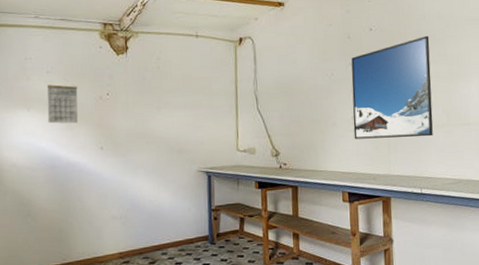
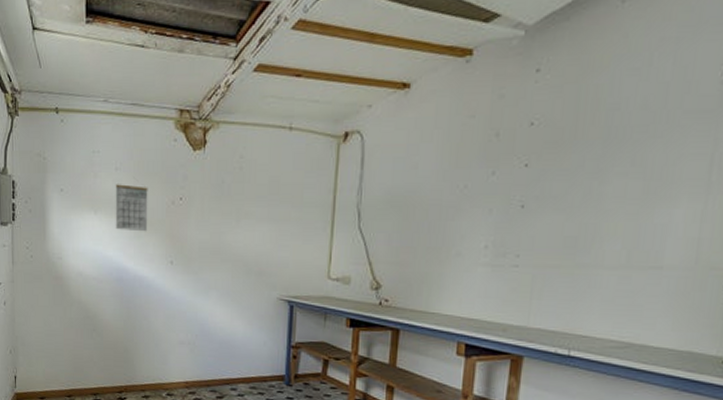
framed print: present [351,35,433,139] -> none [484,134,622,281]

